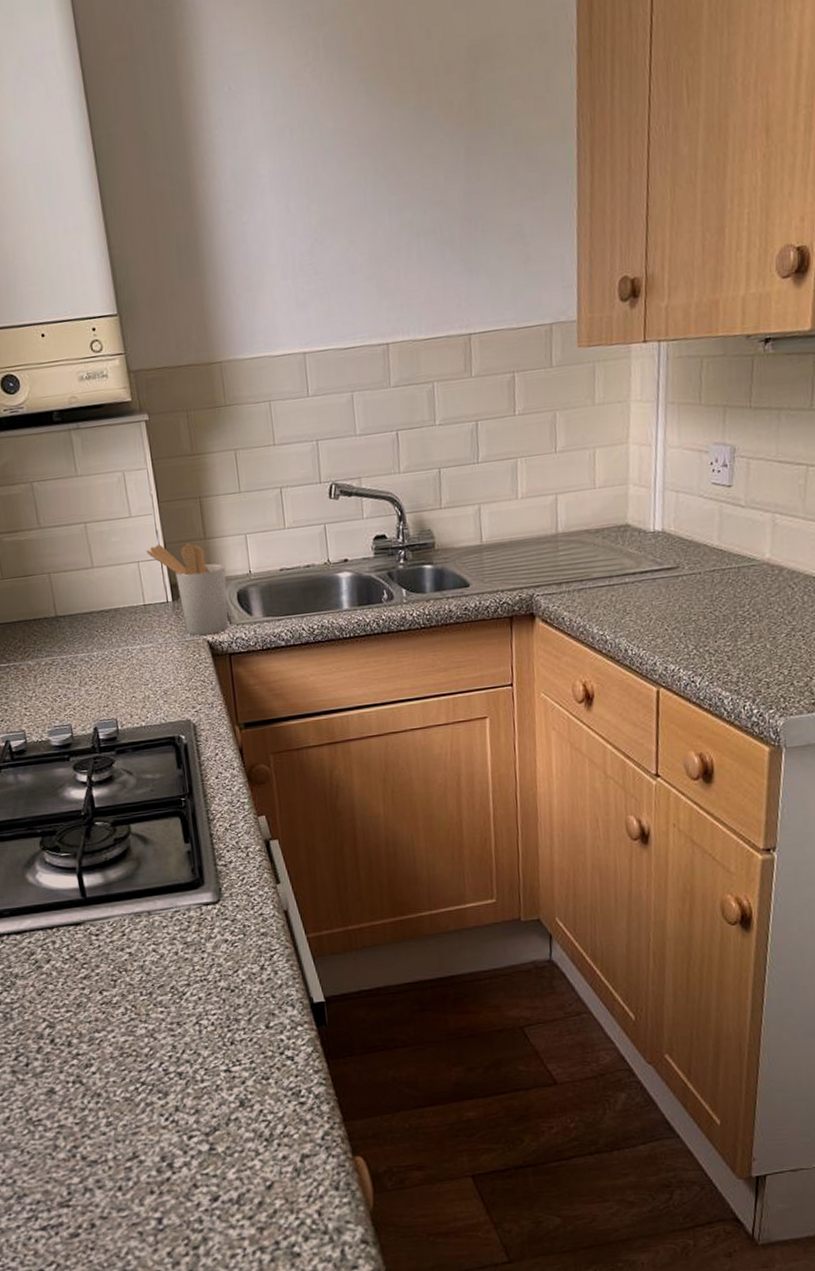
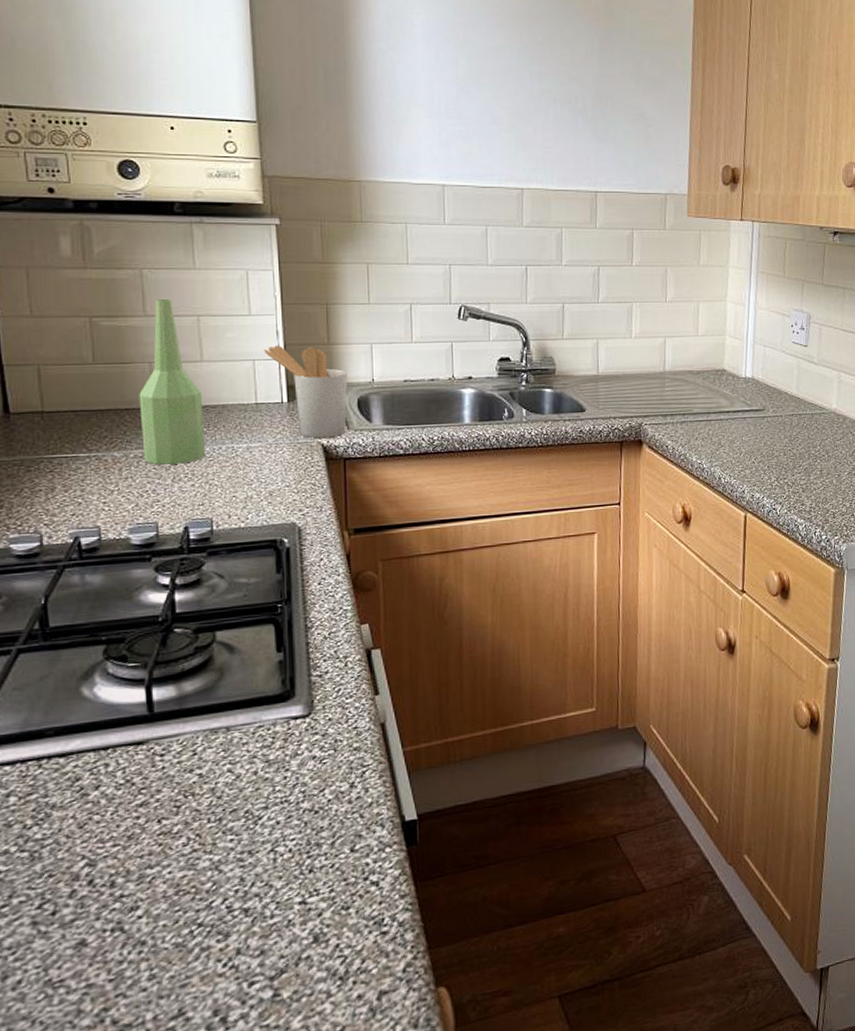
bottle: none [43,509,106,671] -> present [139,299,206,465]

